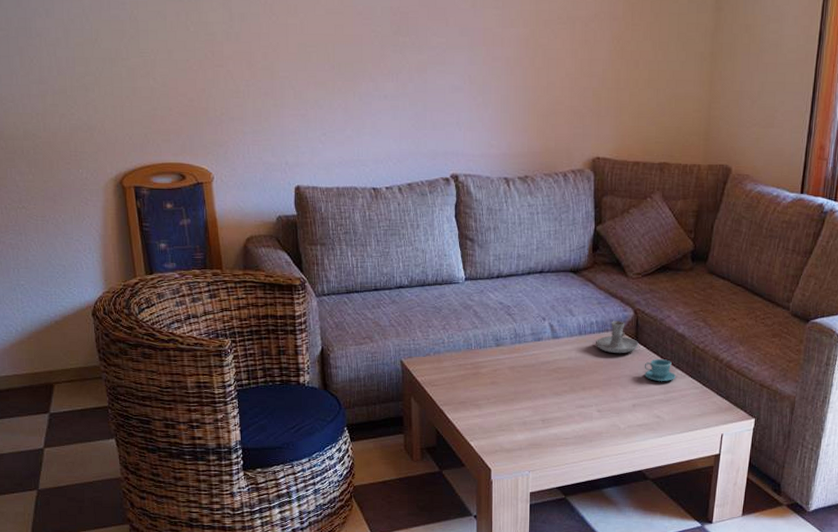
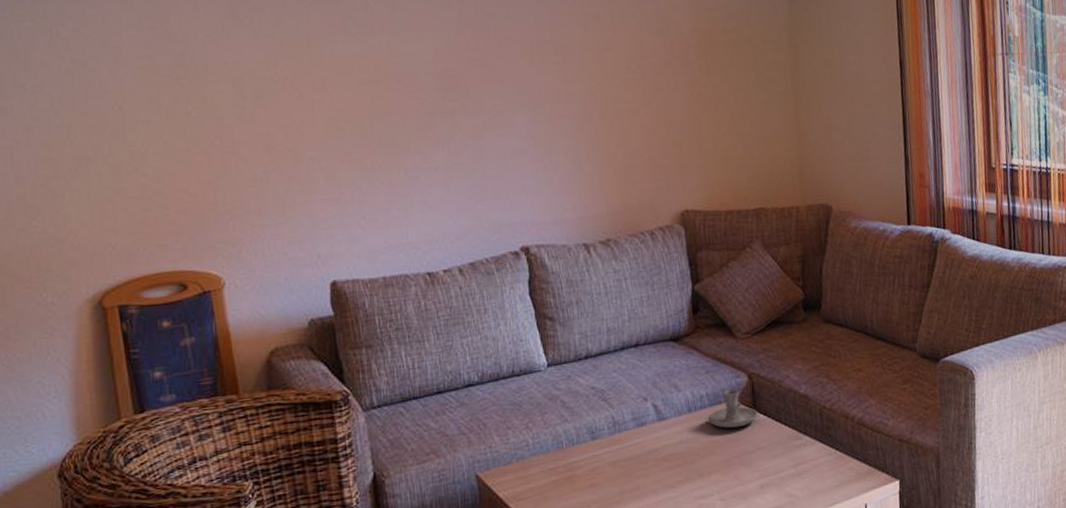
teacup: present [644,359,676,381] -> none [767,426,804,454]

